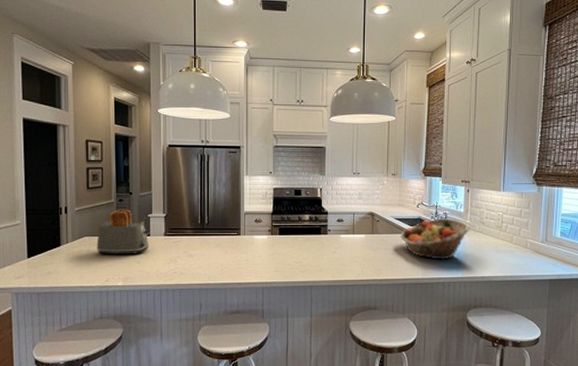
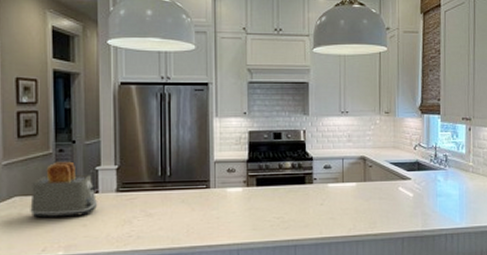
fruit basket: present [400,218,470,260] -> none [396,161,473,209]

